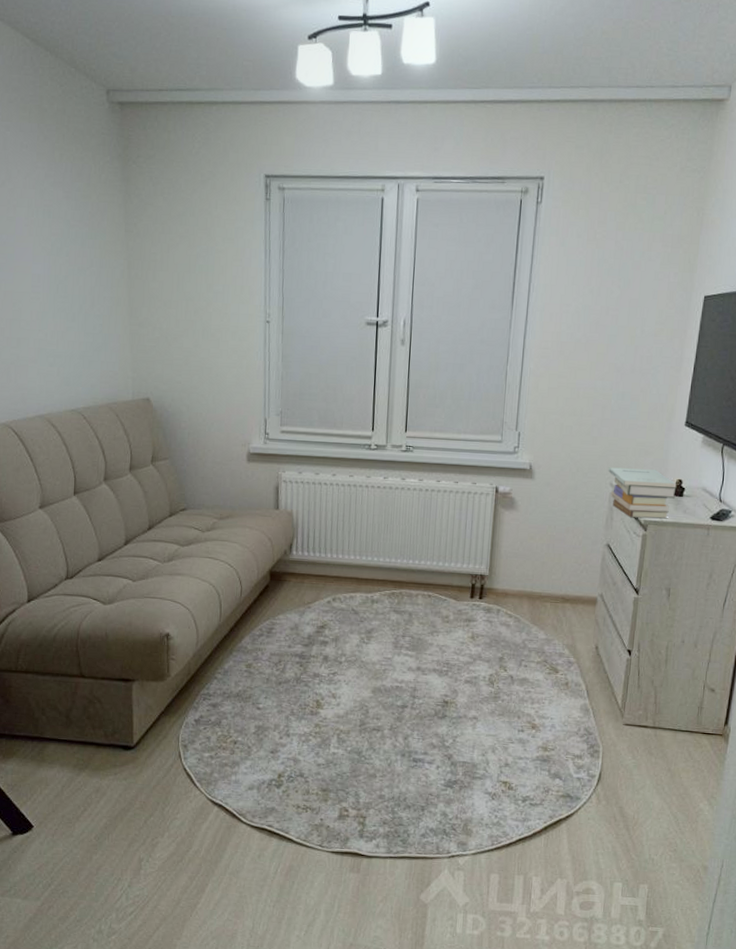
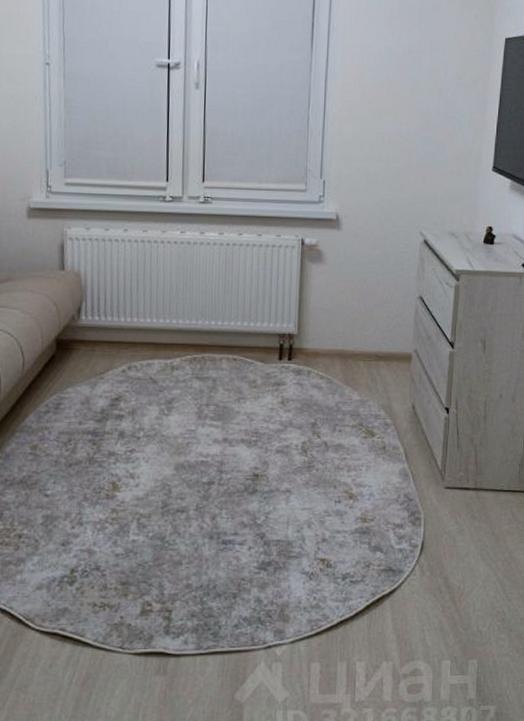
books: present [607,467,677,519] -> none [417,215,487,269]

